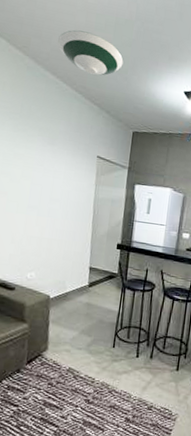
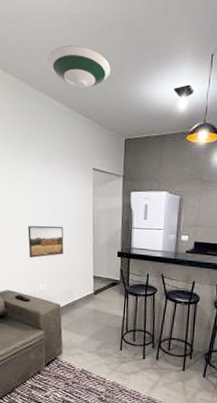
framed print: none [18,207,61,243] -> present [28,225,64,258]

